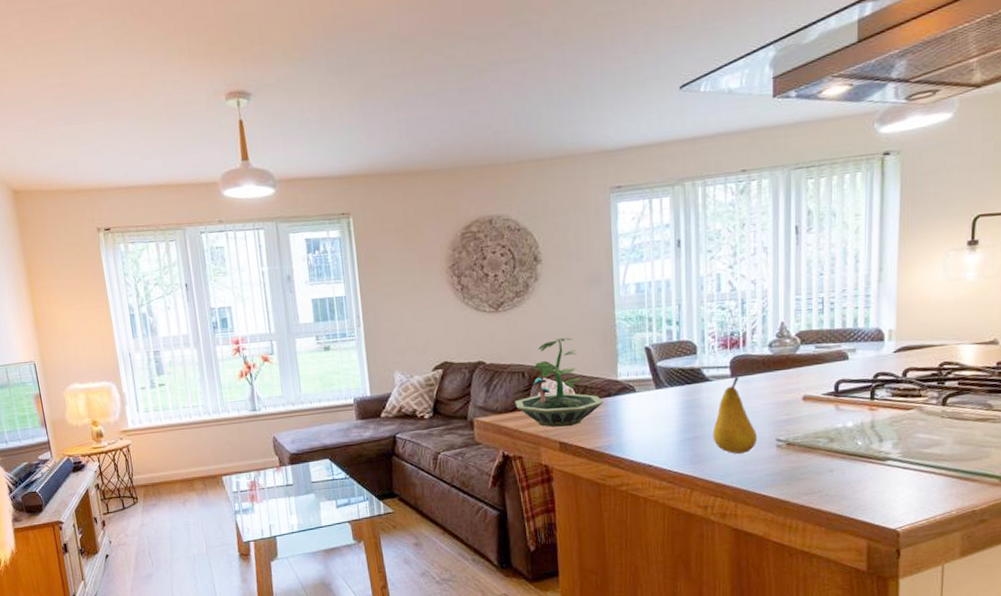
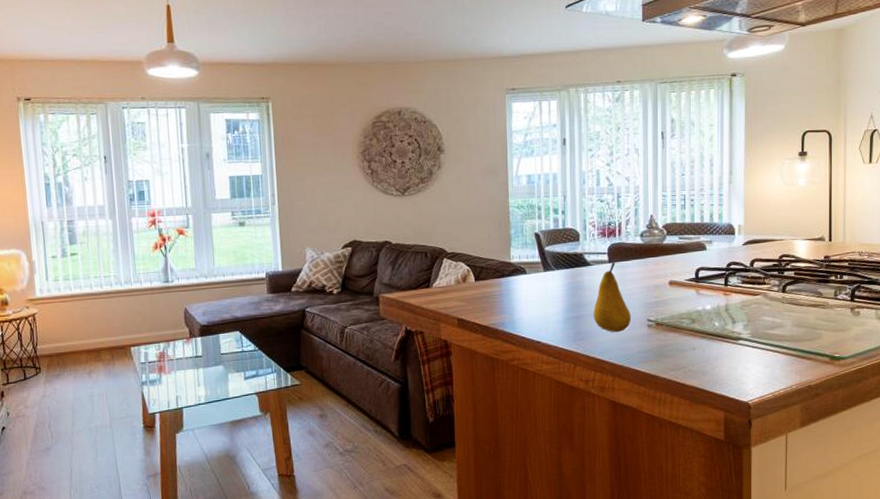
terrarium: present [515,337,604,427] -> none [418,222,498,305]

